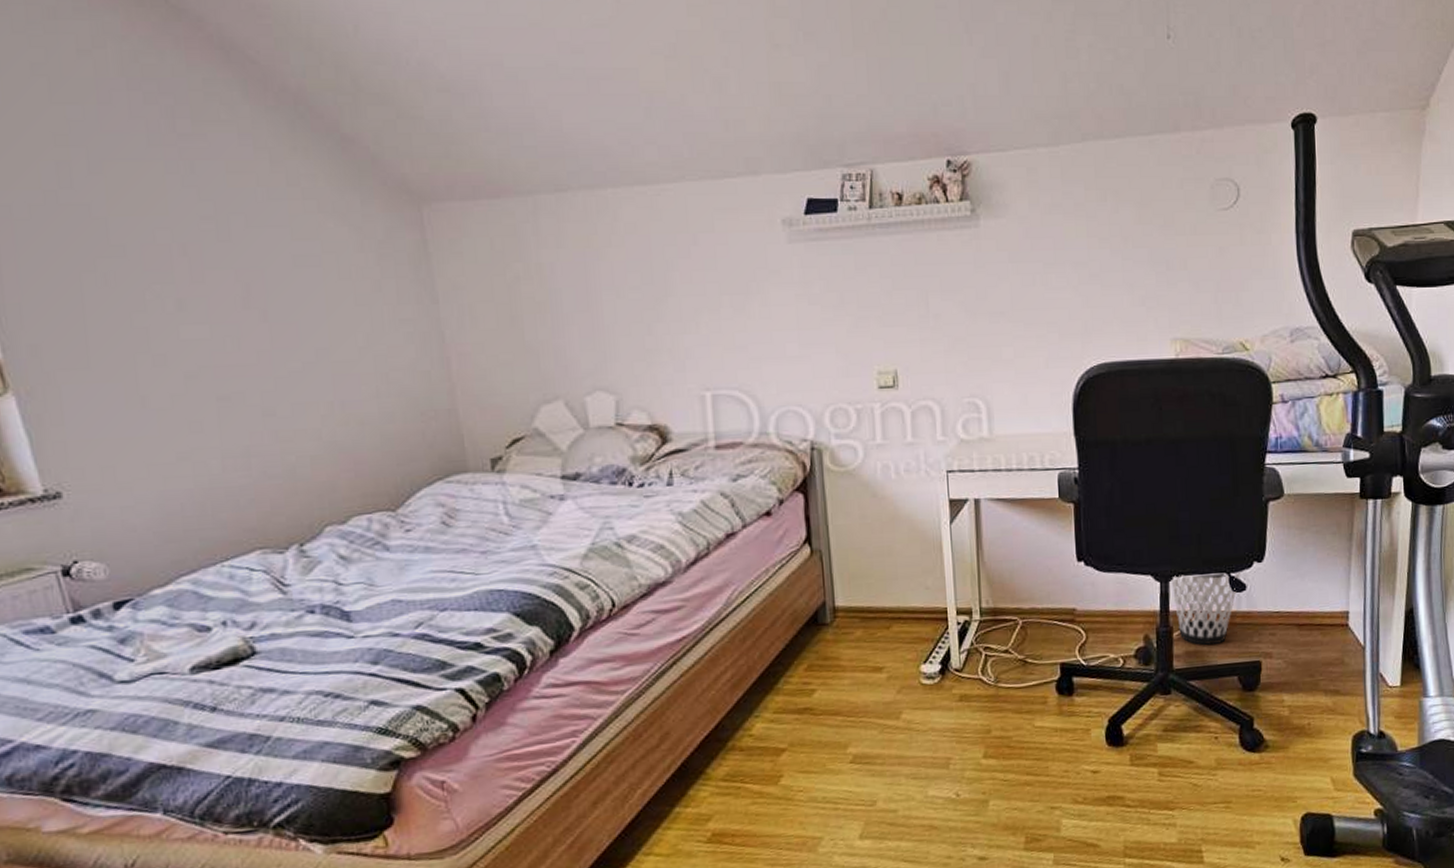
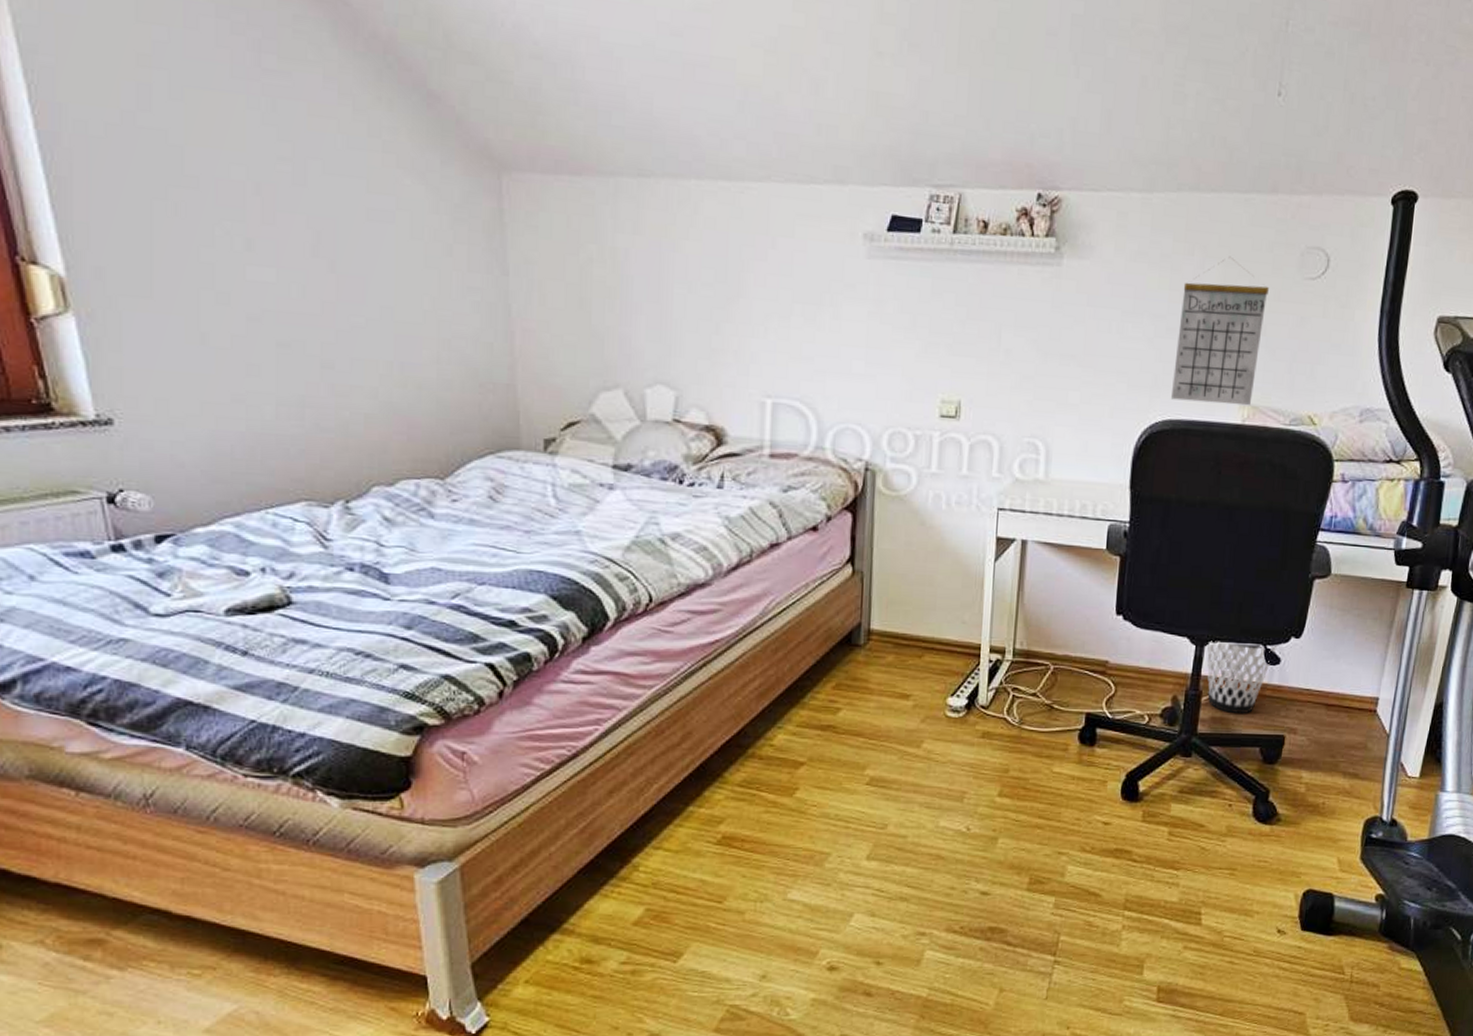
calendar: none [1100,197,1184,343] -> present [1170,256,1269,406]

